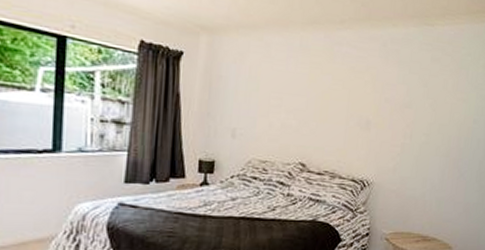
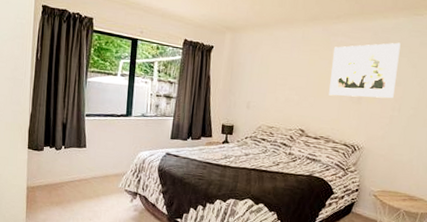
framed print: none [333,56,411,123] -> present [329,42,401,99]

